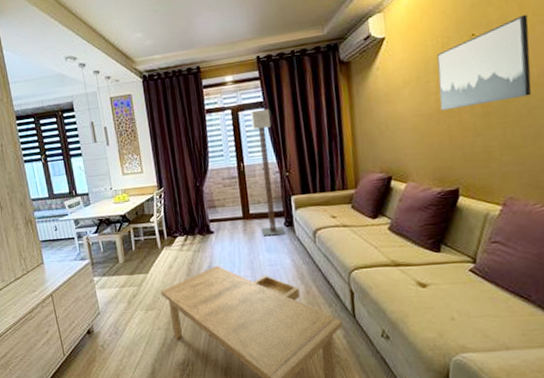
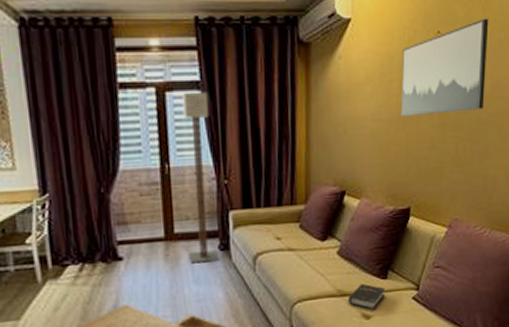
hardback book: none [402,255,440,280] -> present [347,283,386,311]

